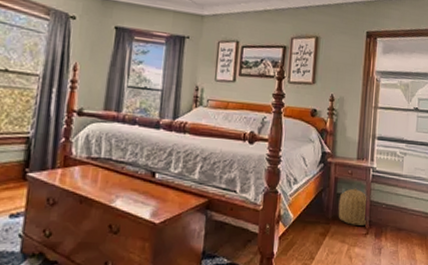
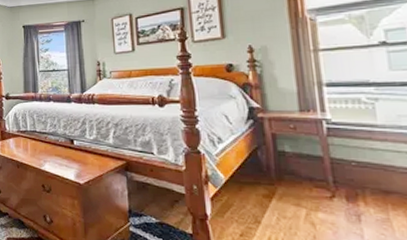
basket: present [338,188,369,226] -> none [282,144,330,187]

